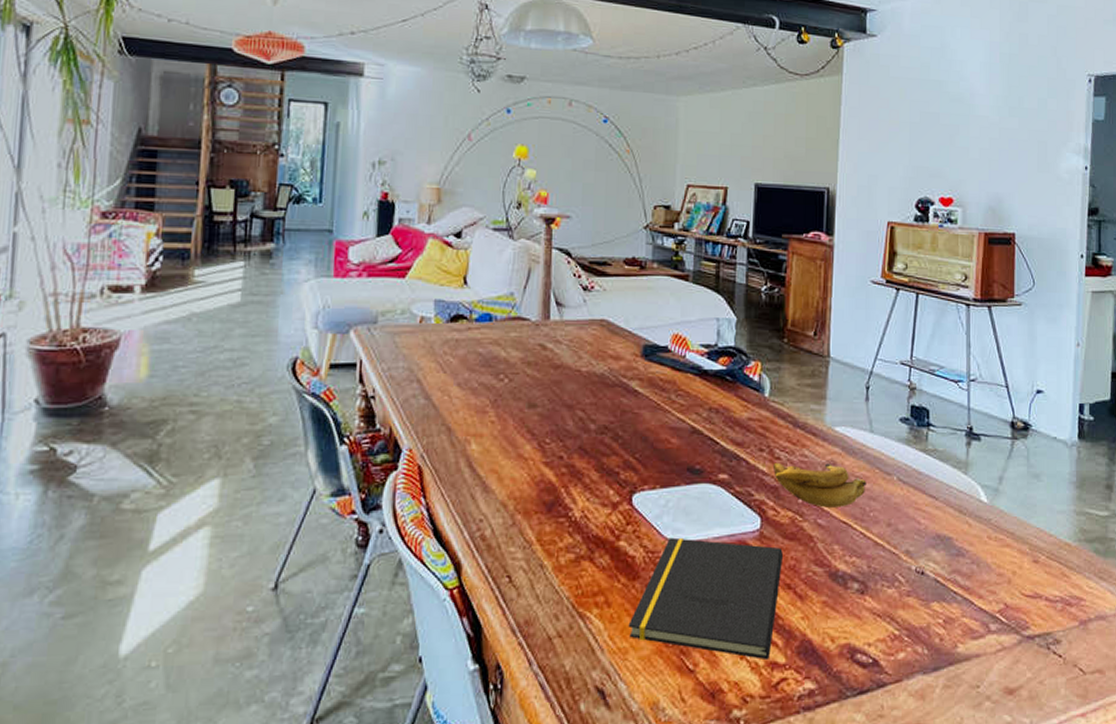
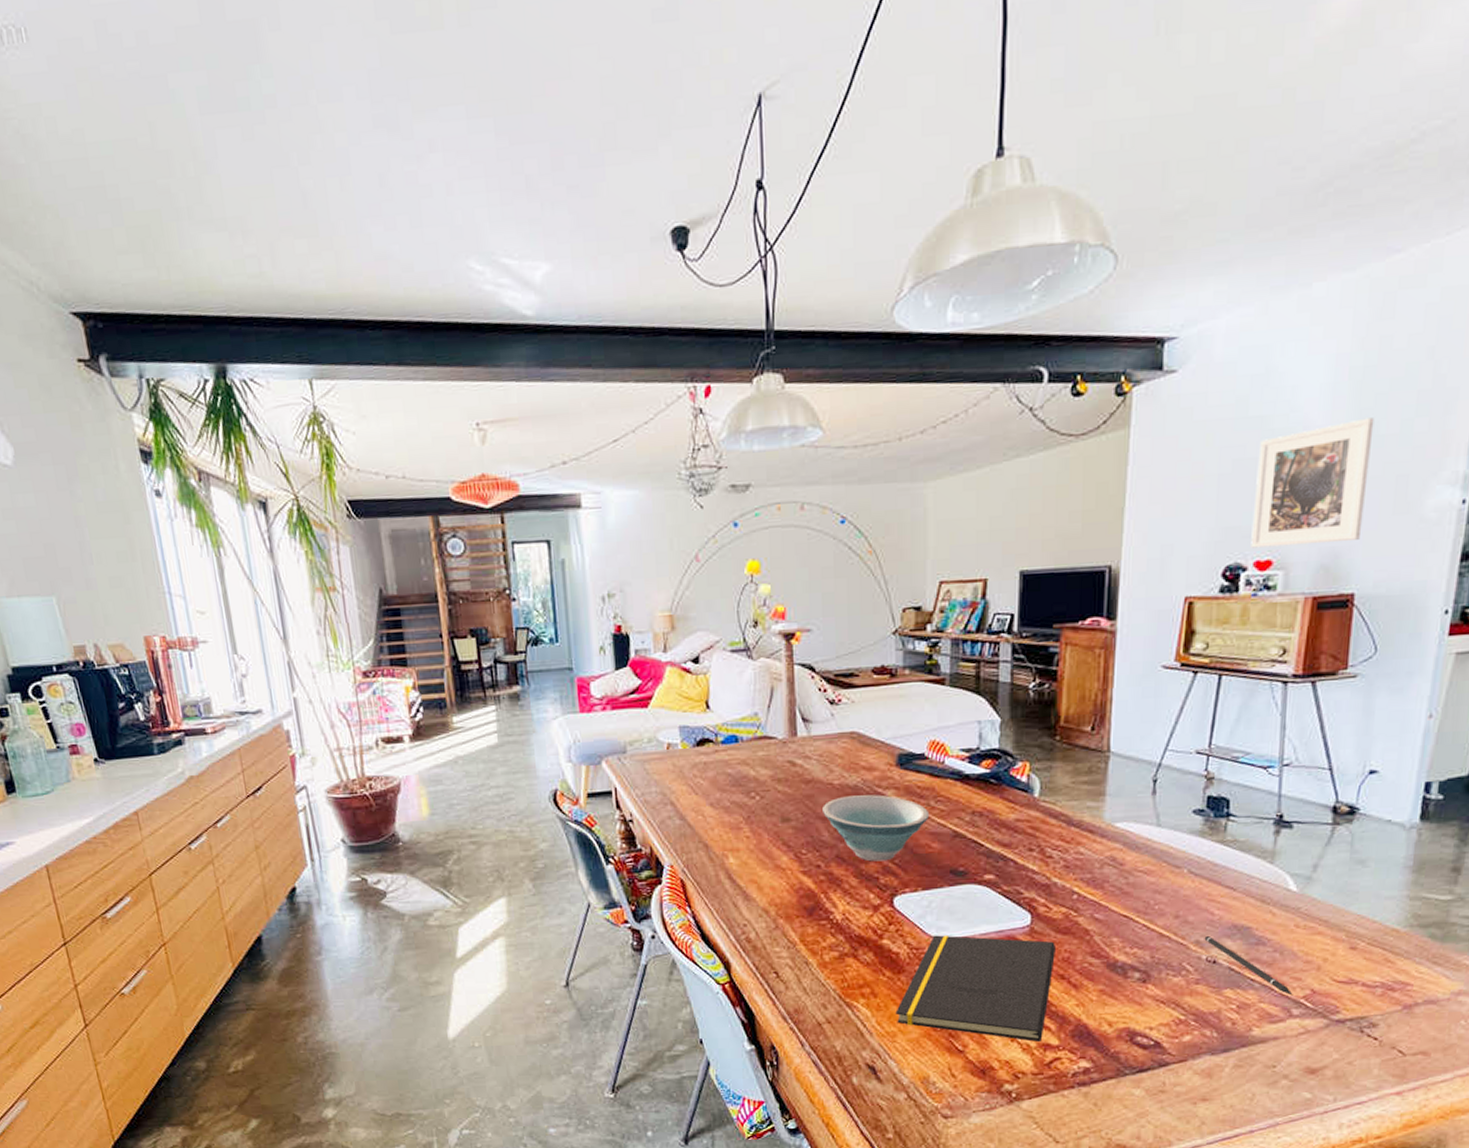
bowl: none [569,384,670,455] -> present [823,794,930,862]
banana: present [773,462,867,508] -> none [1045,859,1151,903]
pen: none [913,545,990,609] -> present [1204,935,1293,995]
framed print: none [936,93,1020,189] -> present [1251,417,1375,548]

